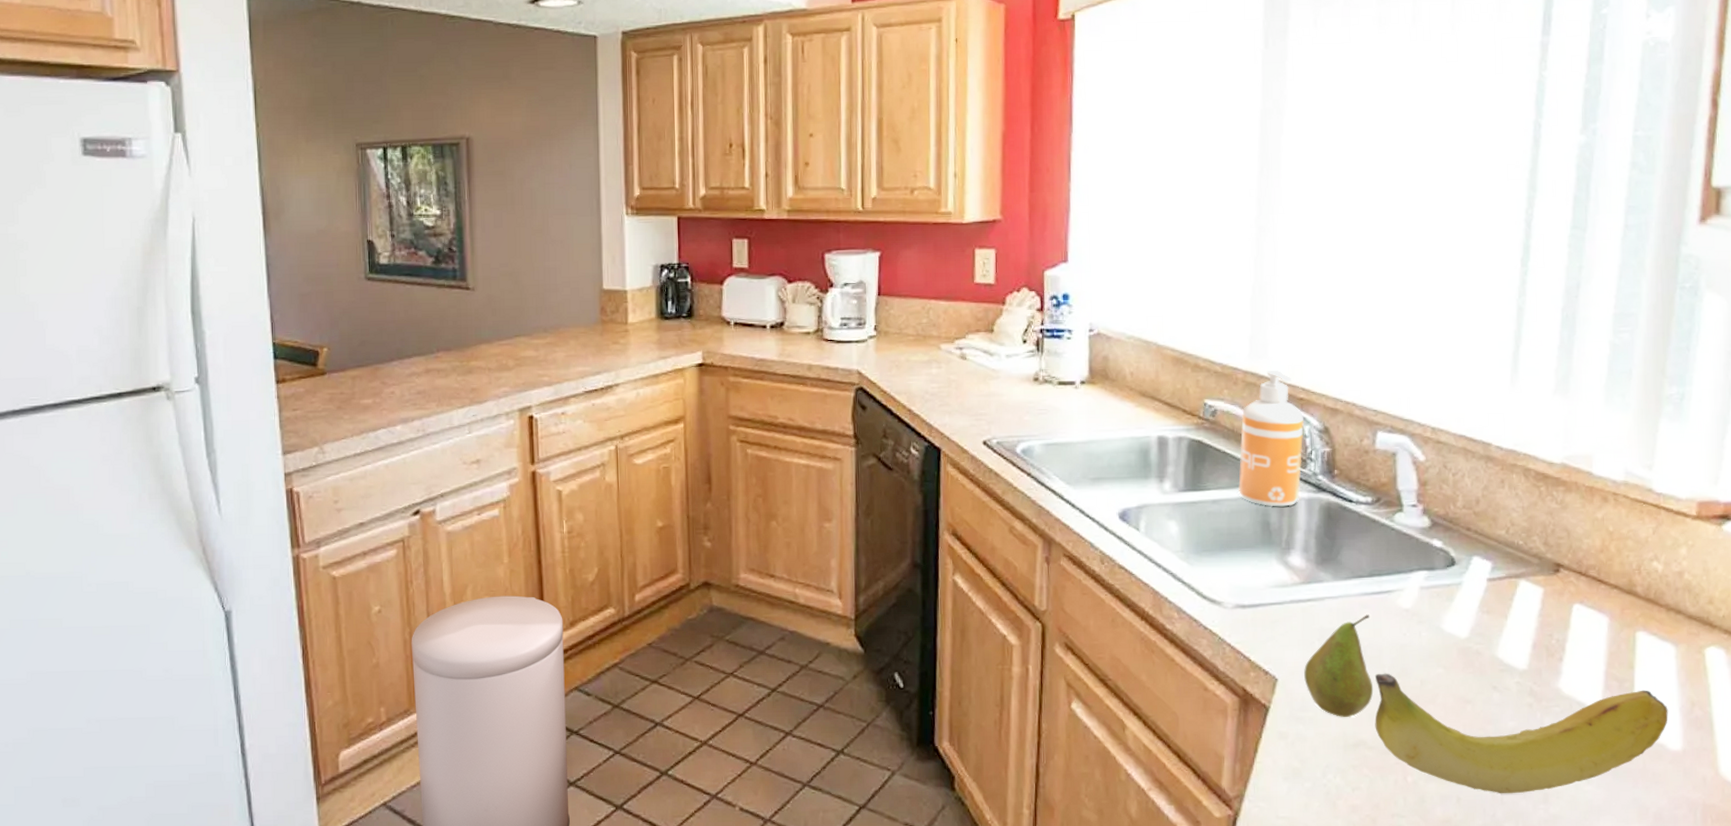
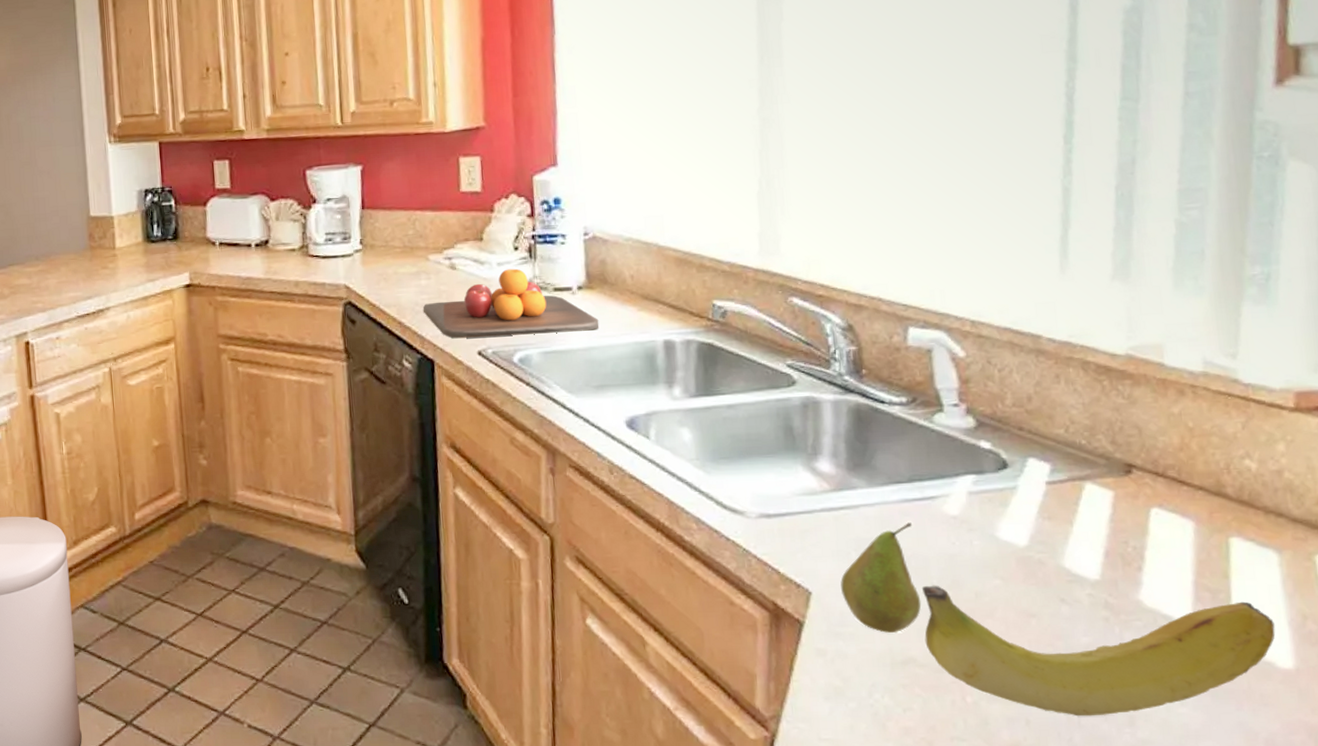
chopping board: none [932,361,1099,428] -> present [422,268,600,338]
soap dispenser: present [1238,370,1305,507] -> none [754,266,825,410]

